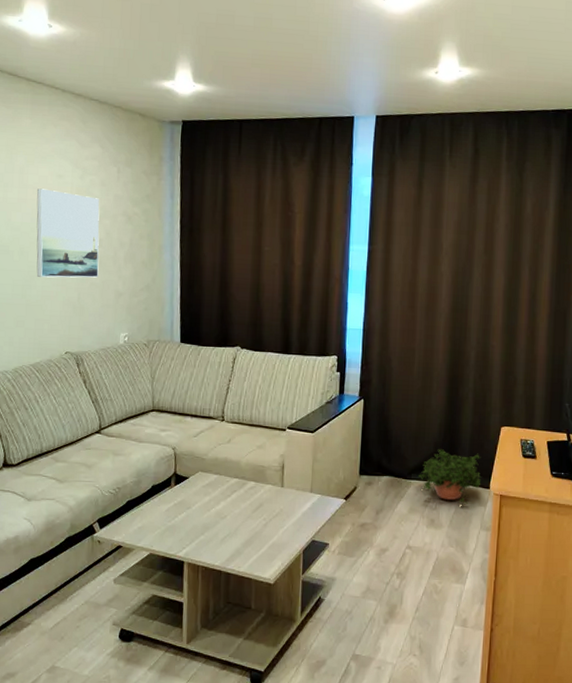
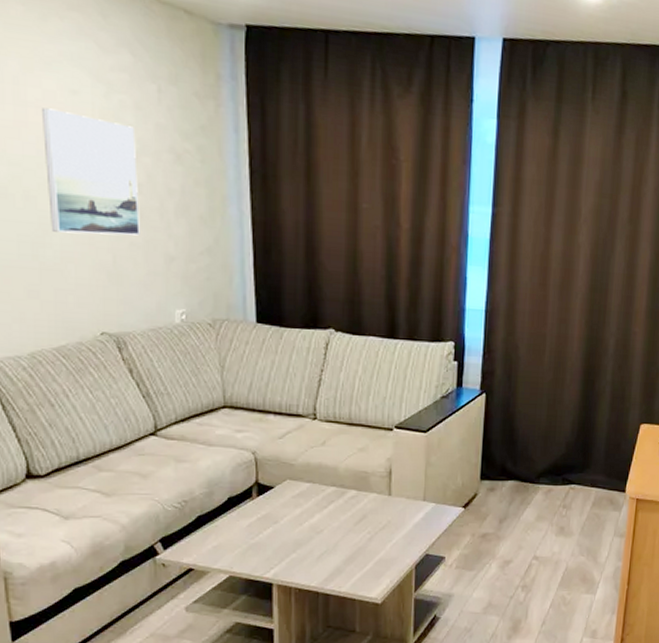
potted plant: present [418,449,482,505] -> none [548,450,617,510]

